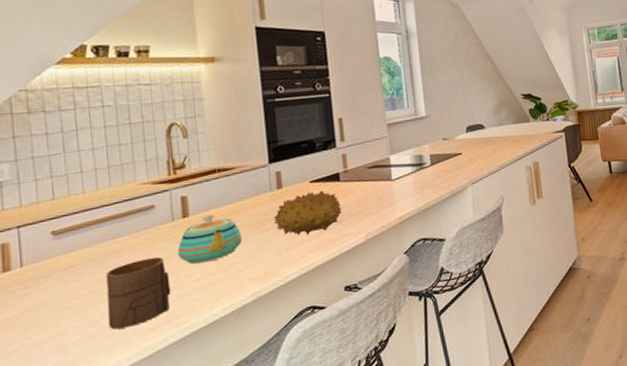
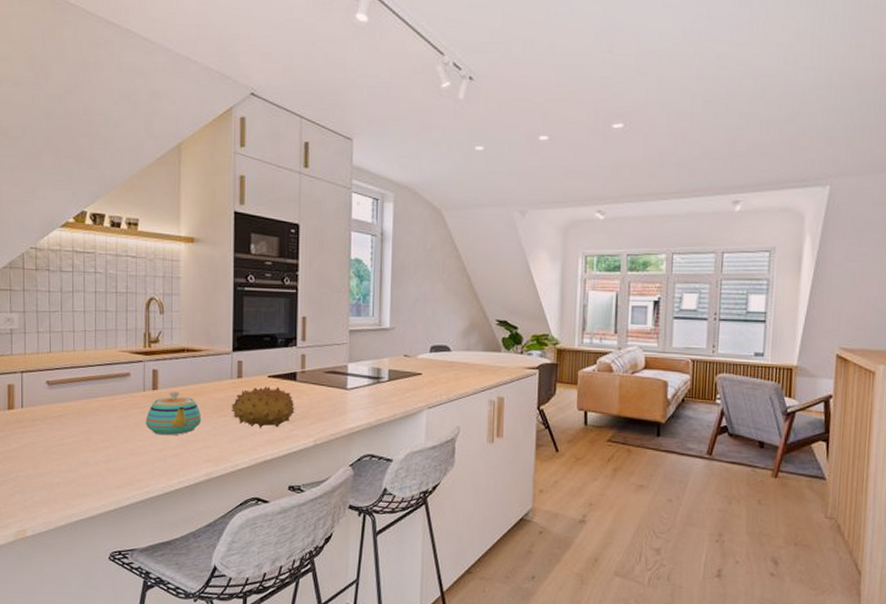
cup: present [105,257,171,330] -> none [84,421,137,480]

